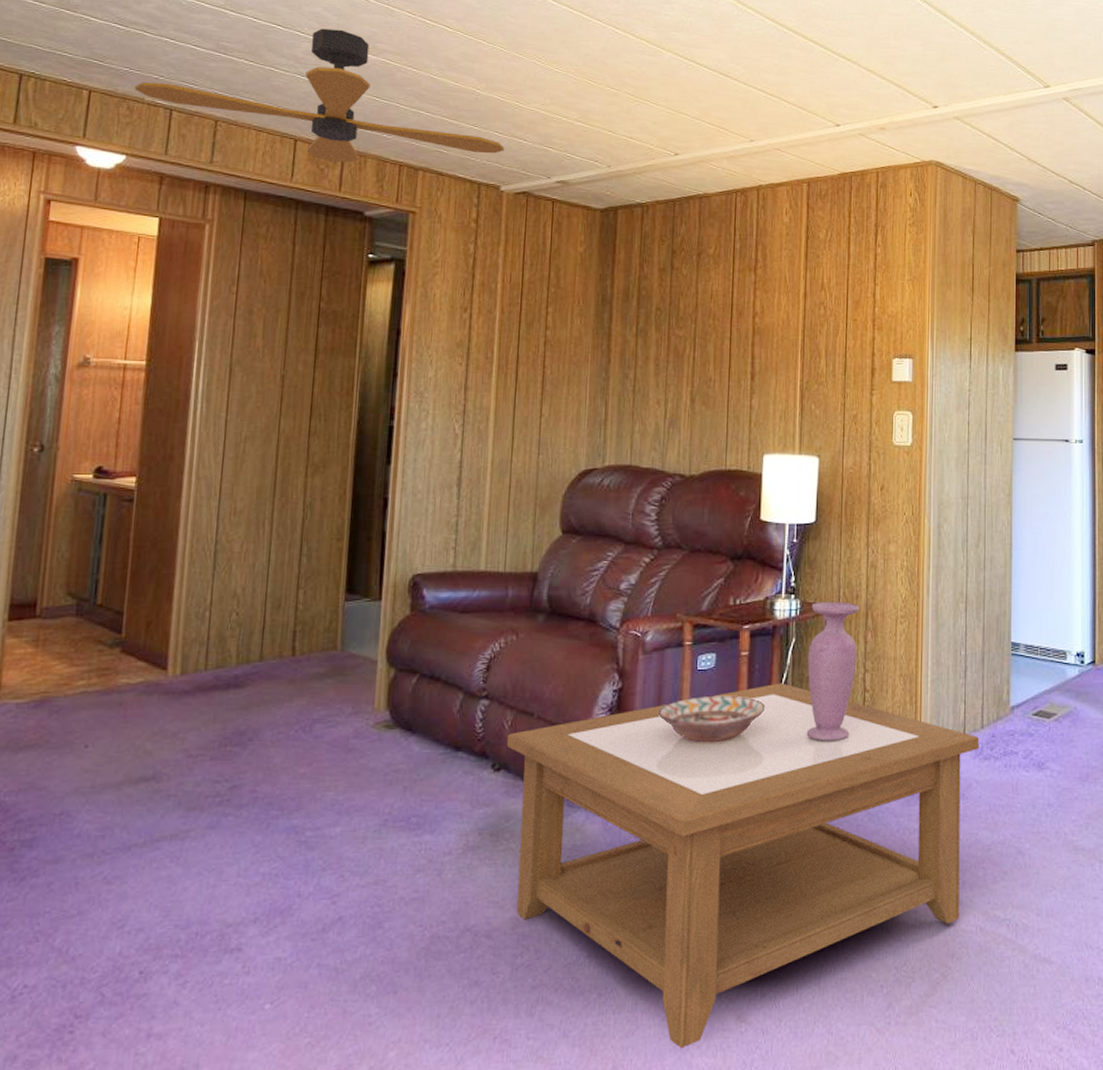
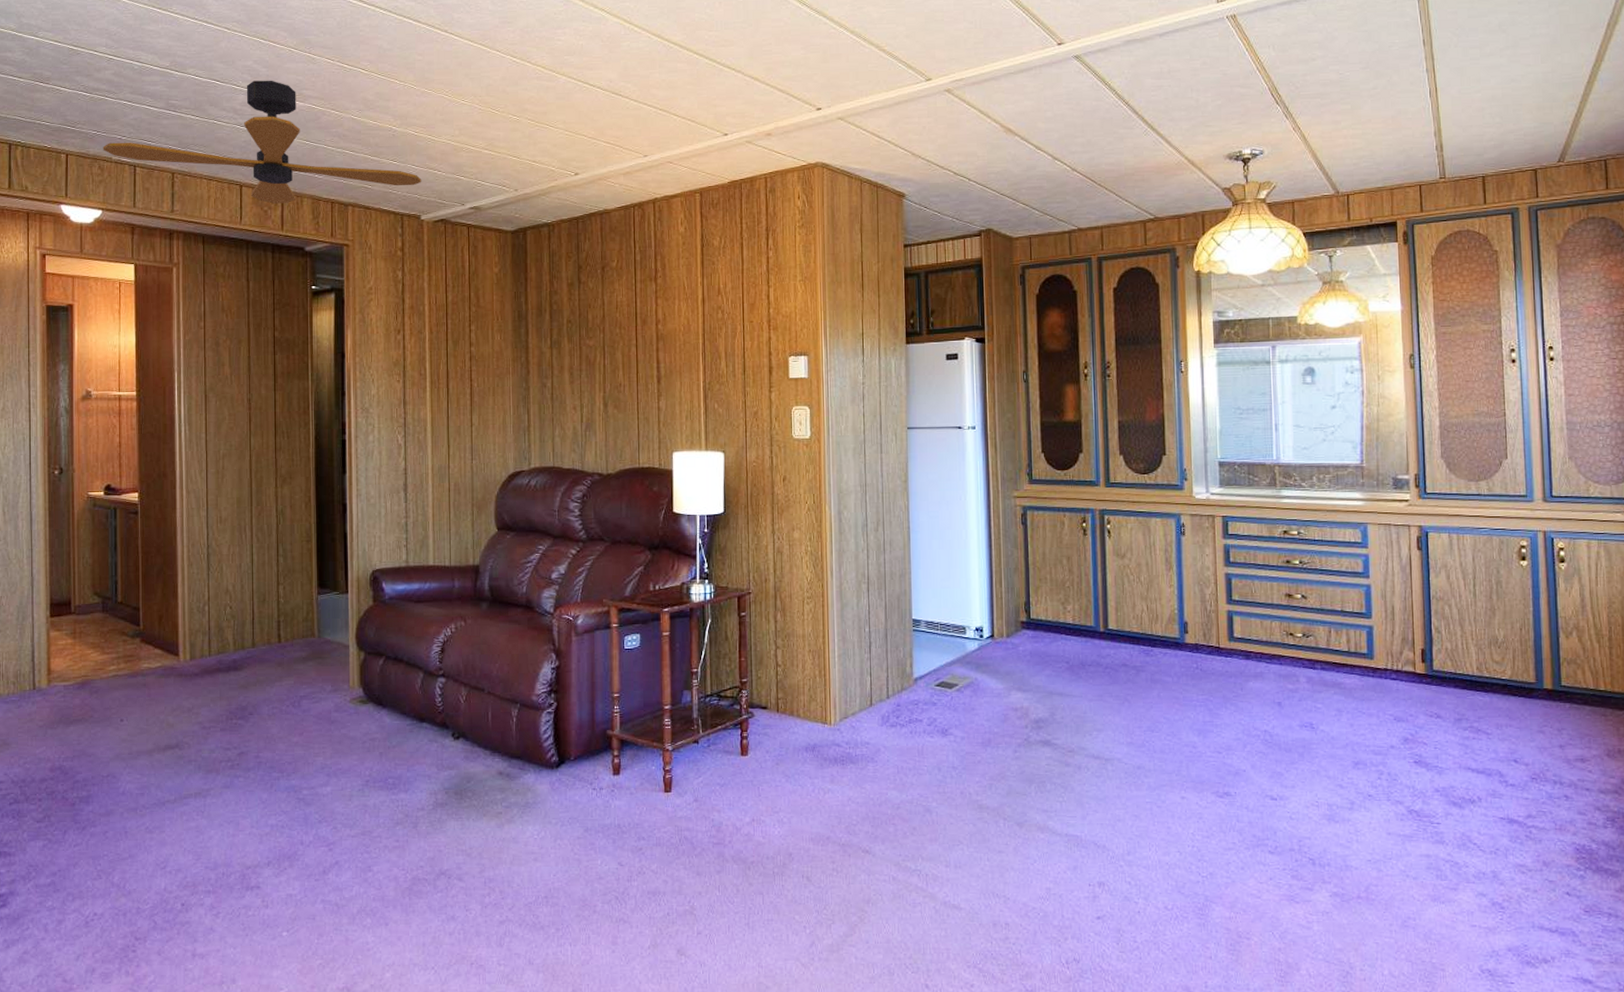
coffee table: present [506,683,980,1049] -> none [463,659,886,977]
decorative bowl: present [658,695,766,743] -> none [592,671,687,714]
vase: present [806,601,859,741] -> none [723,585,768,711]

